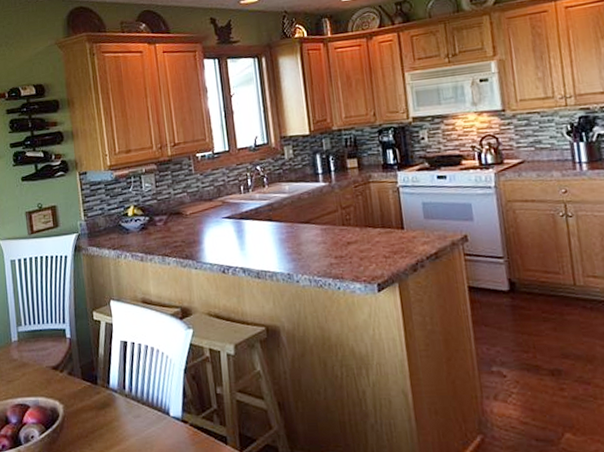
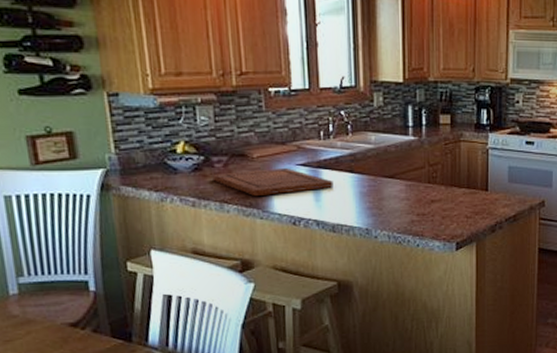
cutting board: none [155,221,255,249] -> present [212,167,334,197]

